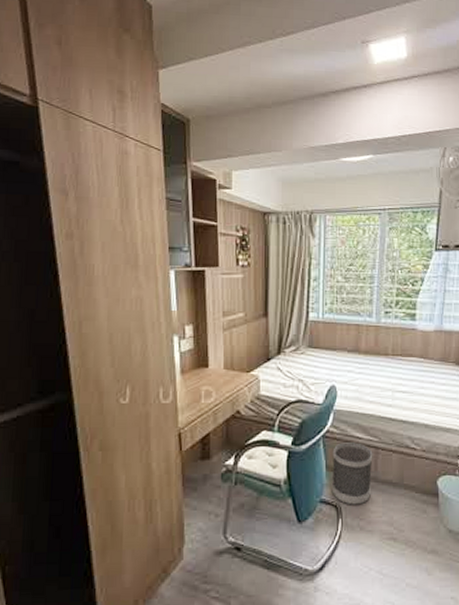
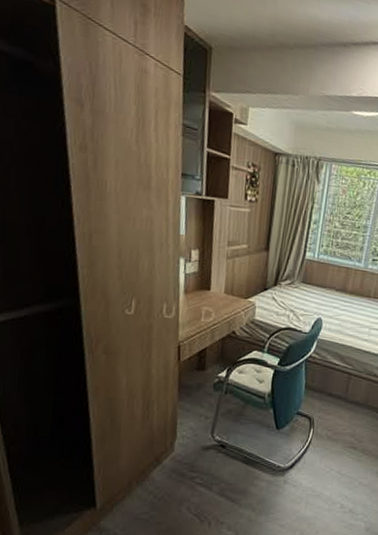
wastebasket: present [331,442,373,505] -> none [307,367,346,419]

